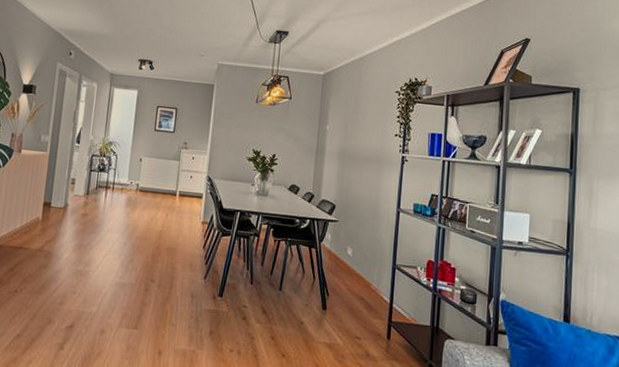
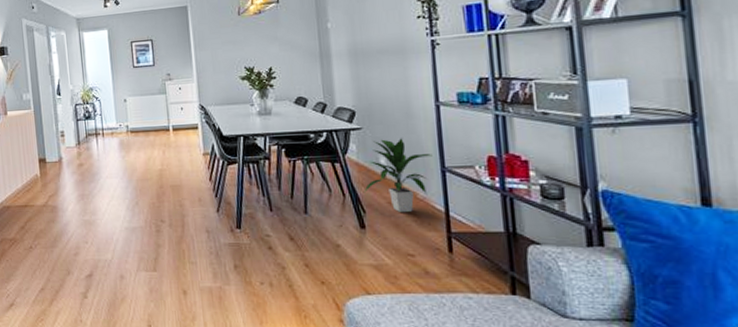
indoor plant: none [330,233,388,300] -> present [364,138,433,212]

